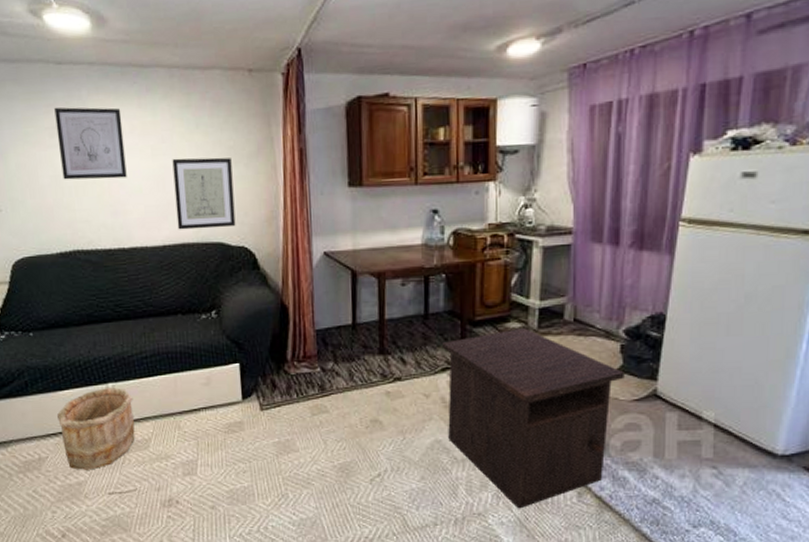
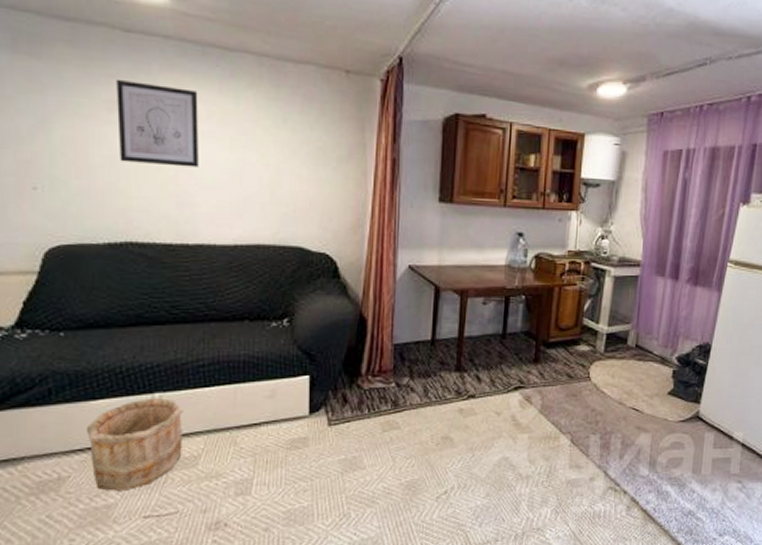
wall art: present [172,157,236,230] -> none [253,152,319,232]
nightstand: present [441,328,624,509] -> none [515,351,674,523]

